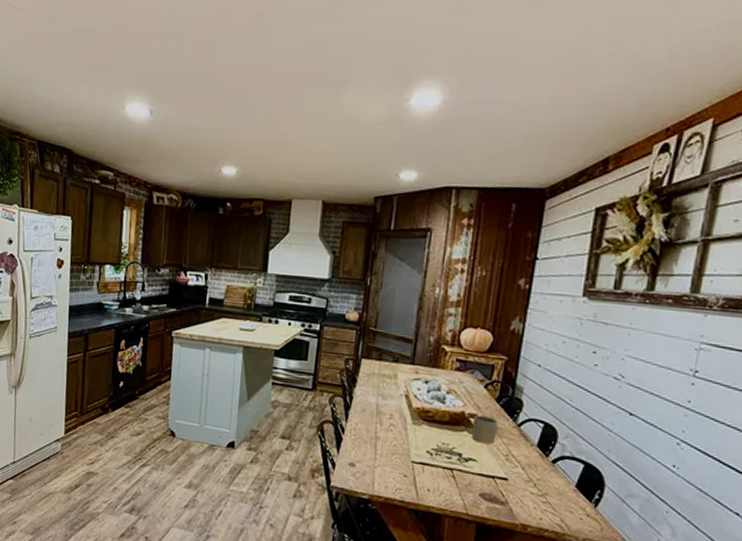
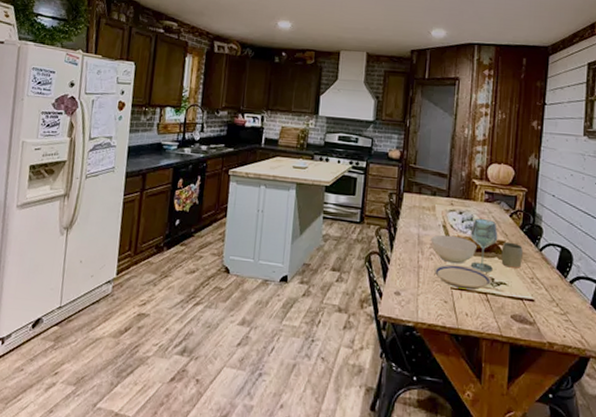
bowl: none [391,405,444,437] -> present [431,234,477,264]
plate: none [393,435,460,465] -> present [434,263,492,290]
wine glass: none [436,389,470,447] -> present [470,219,498,272]

